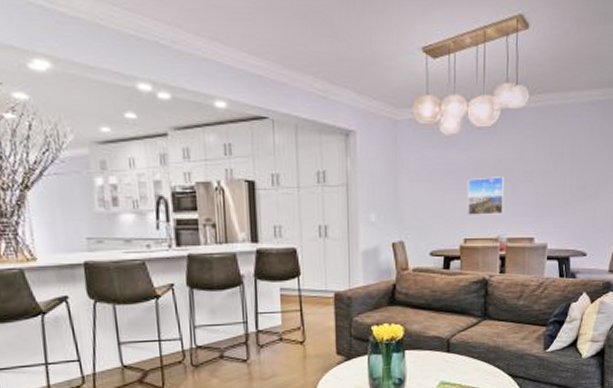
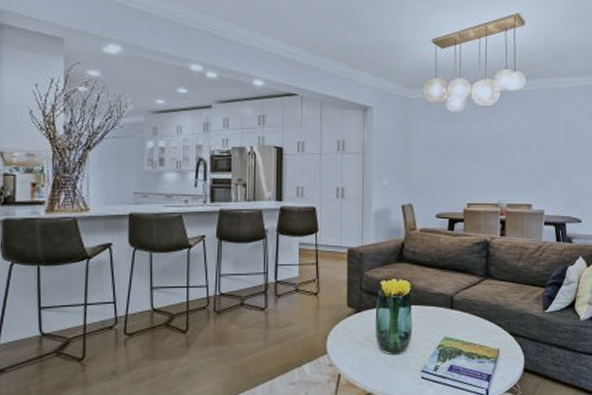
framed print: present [467,177,505,215] -> none [470,149,505,183]

